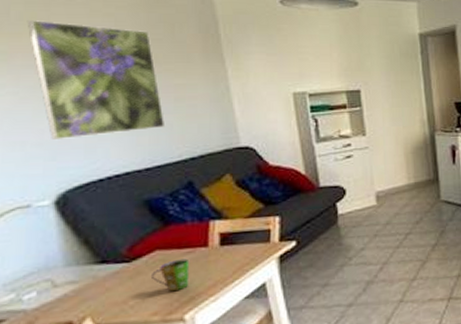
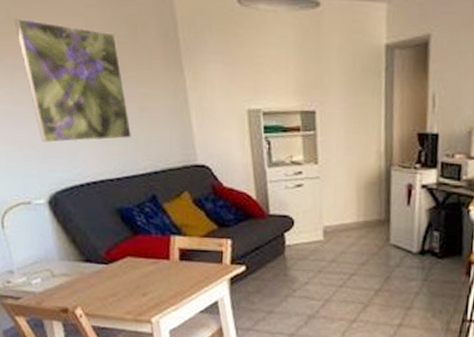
cup: present [152,258,190,292] -> none [125,267,155,296]

